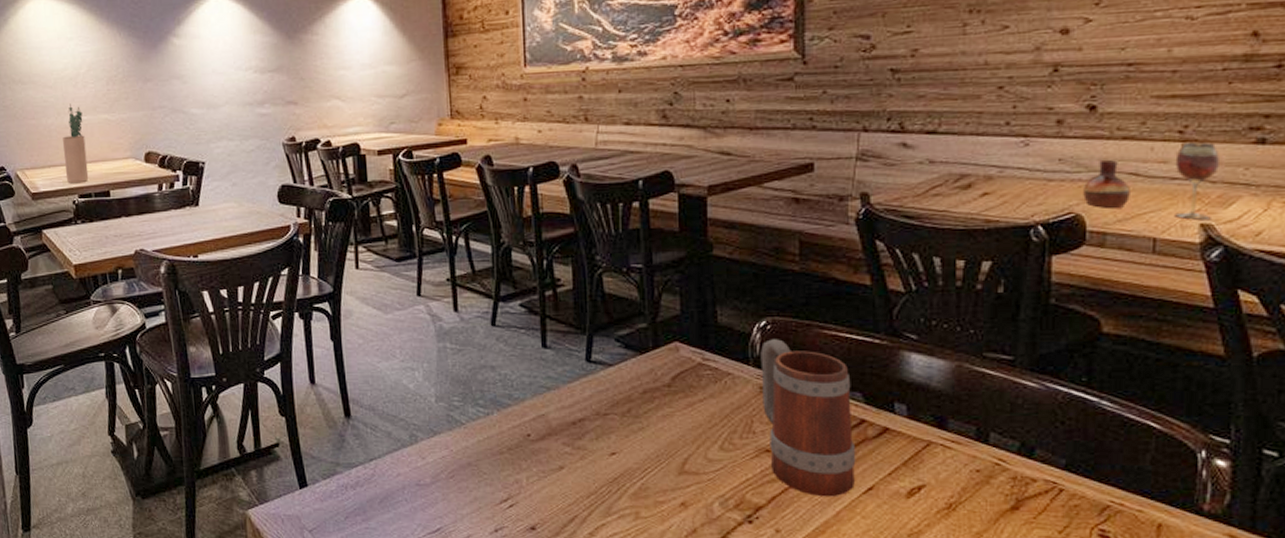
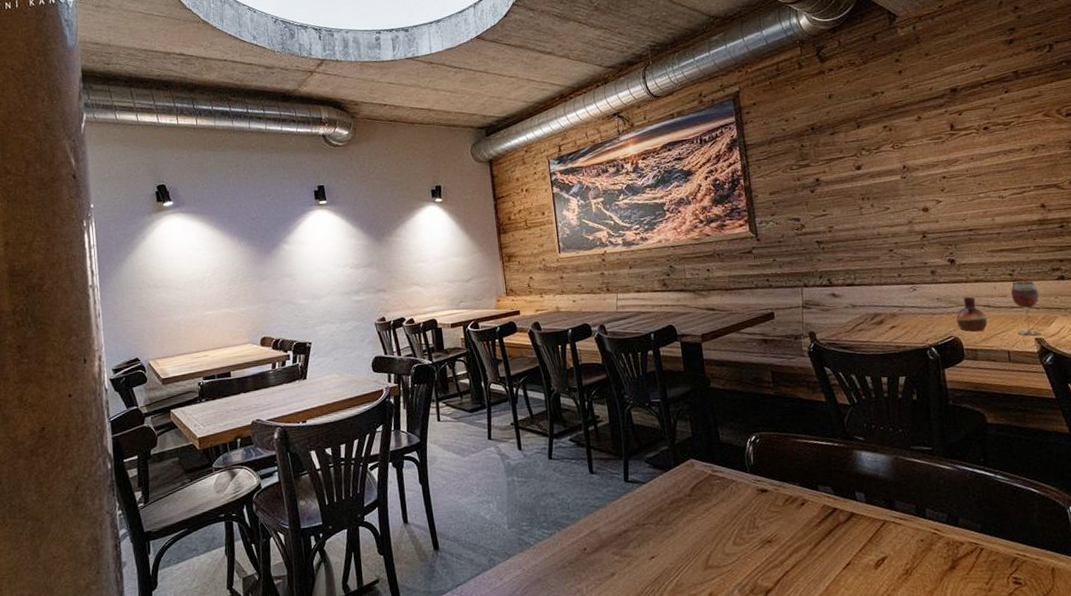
vase: present [62,103,89,184] -> none [189,302,213,369]
beer mug: present [760,339,856,497] -> none [754,449,837,576]

